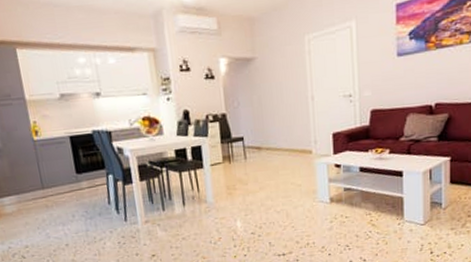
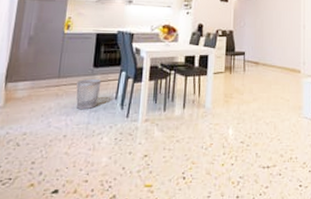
wastebasket: none [63,185,91,219] -> present [76,78,102,110]

